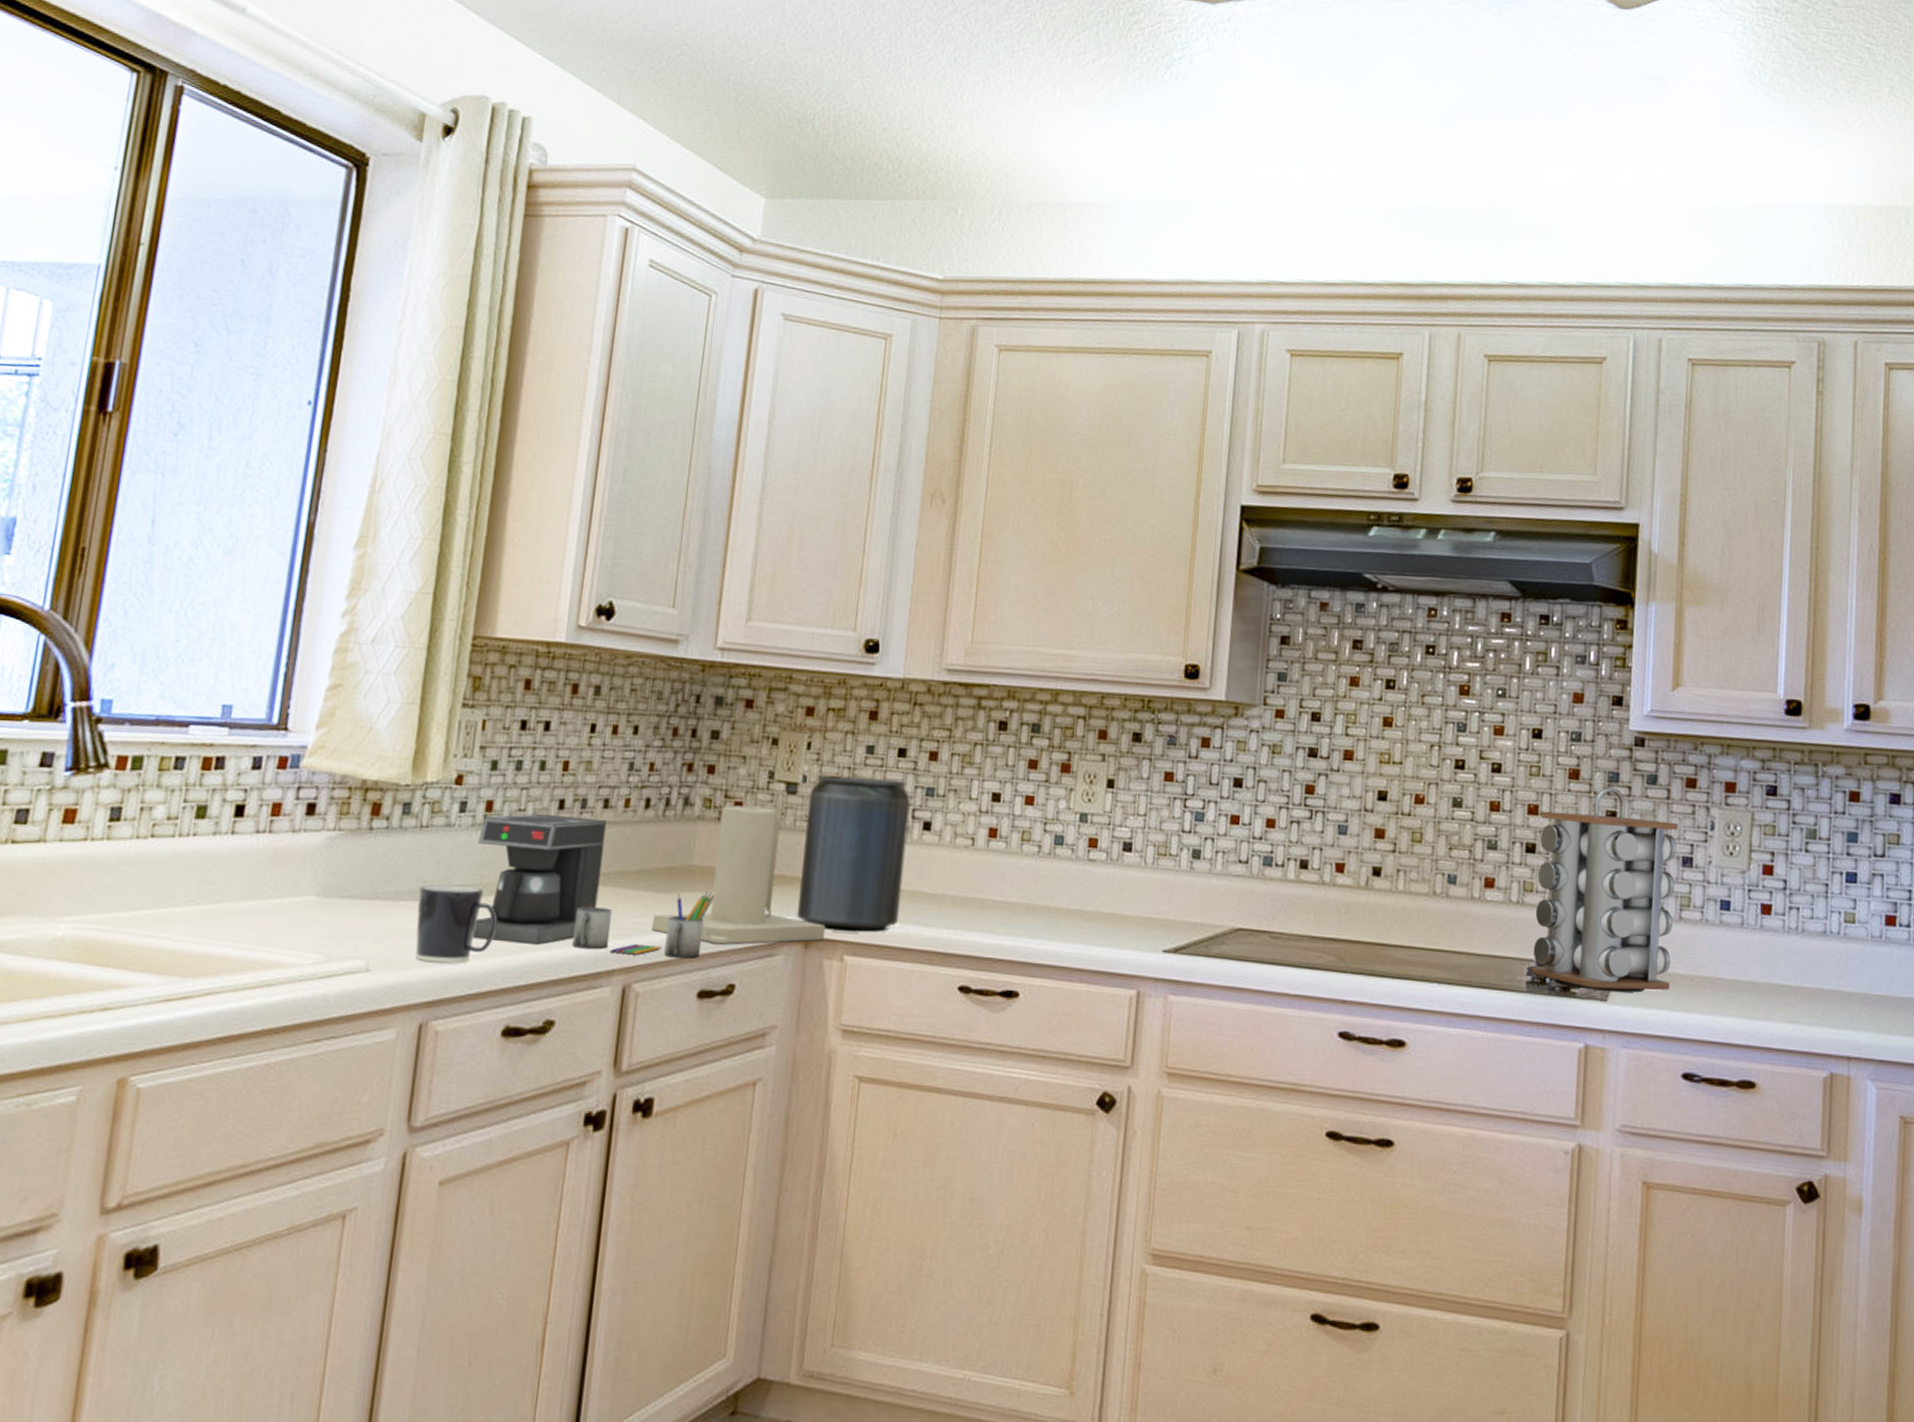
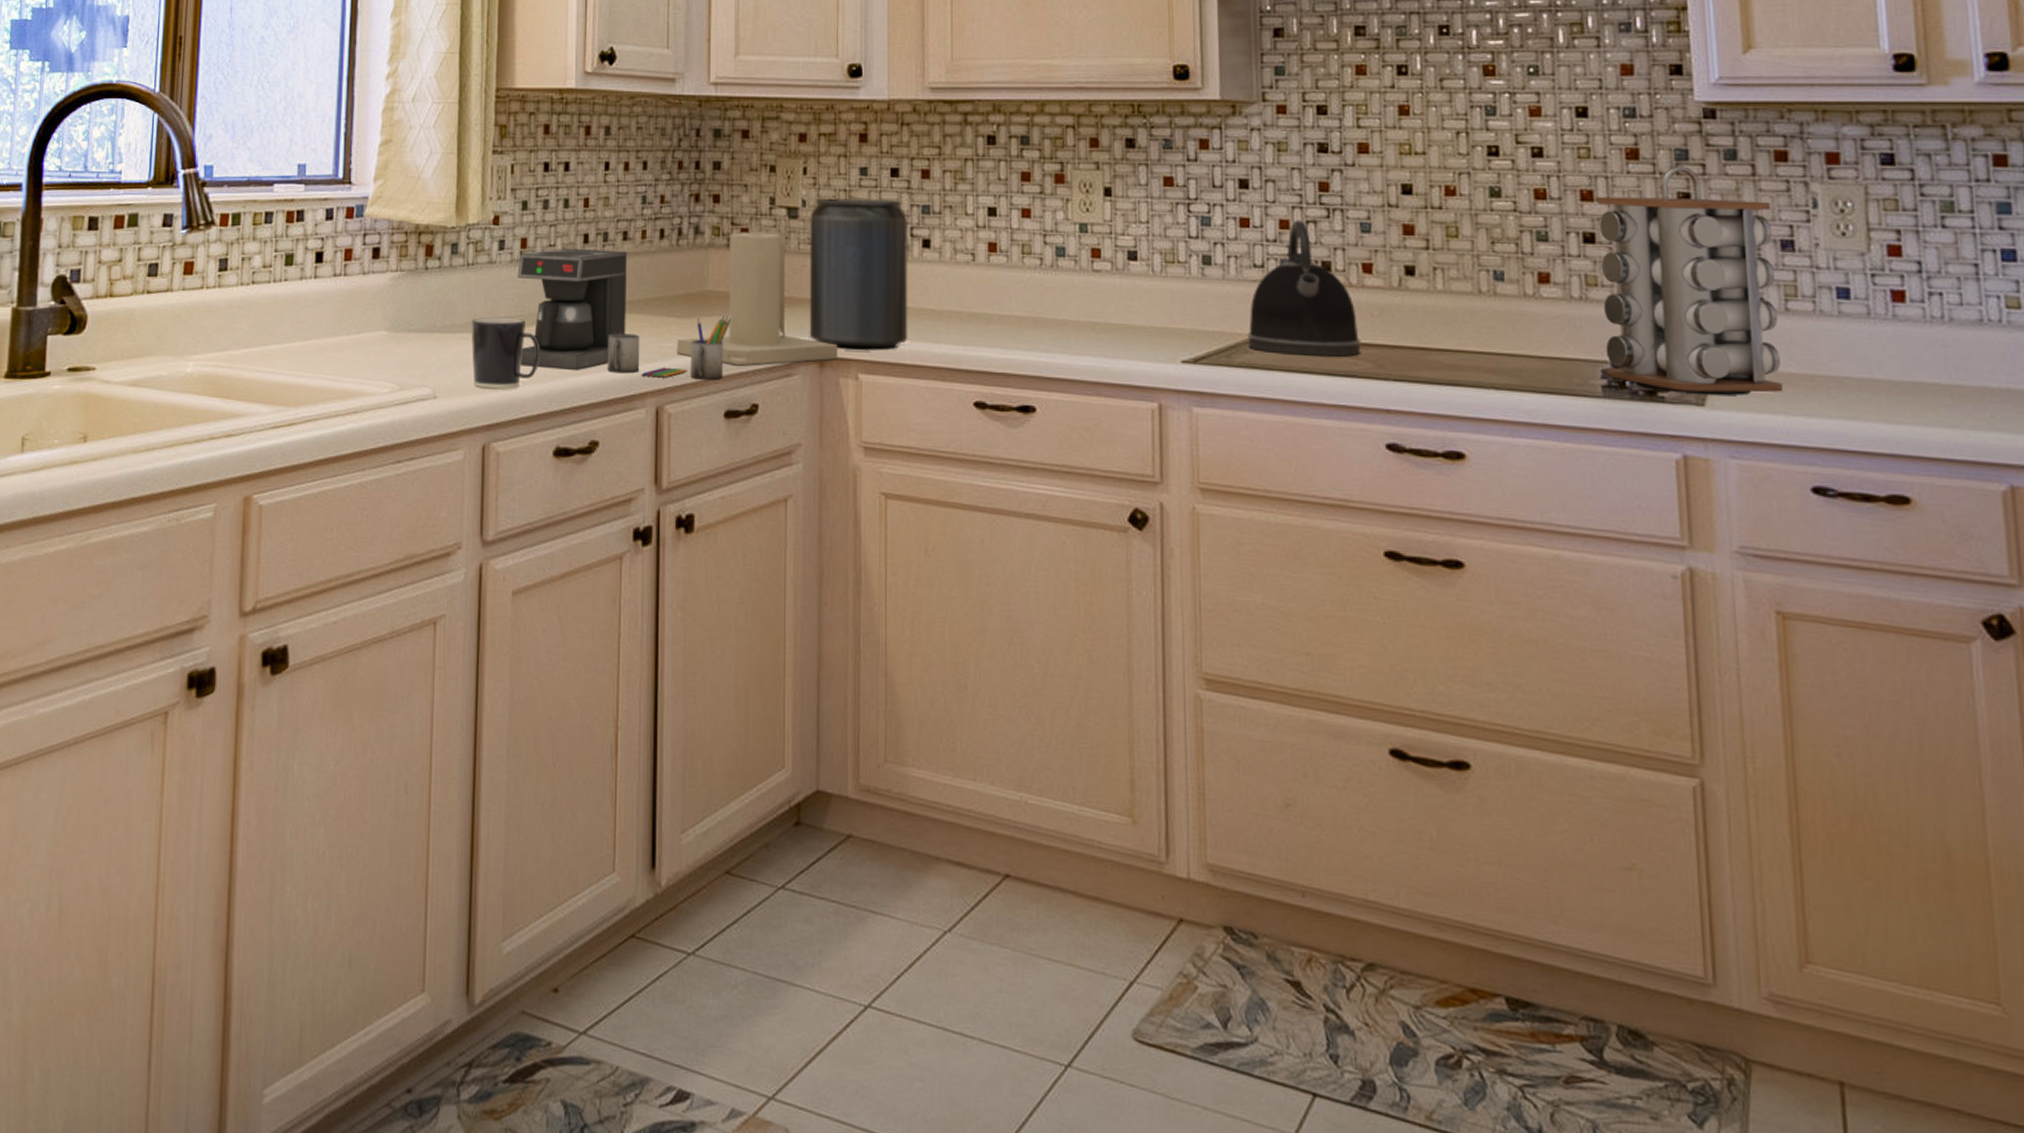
kettle: none [1226,819,1327,951] -> present [1247,220,1361,358]

